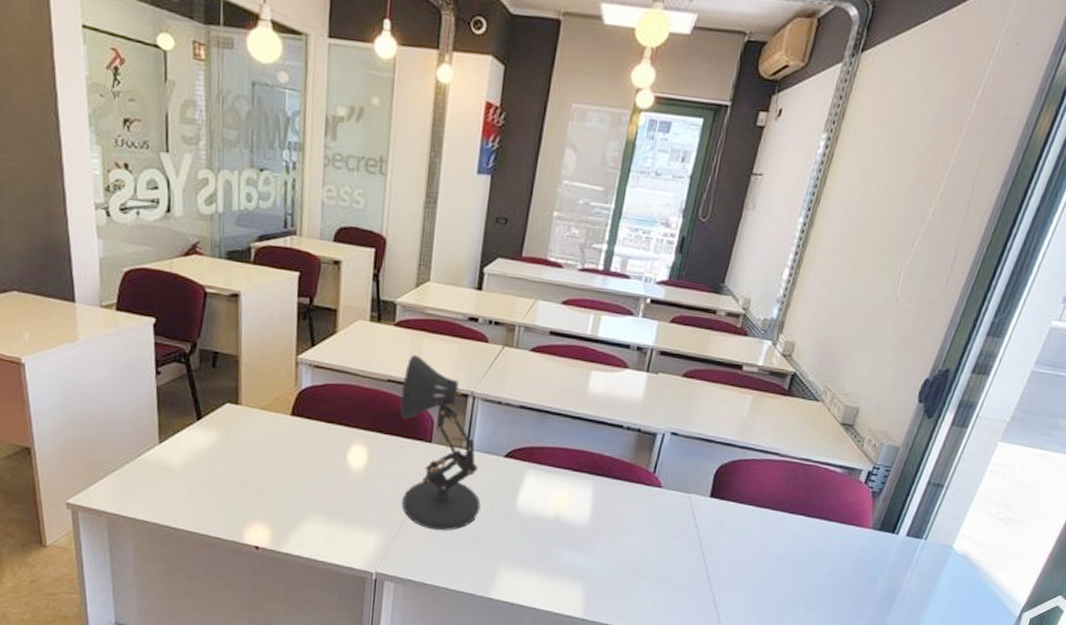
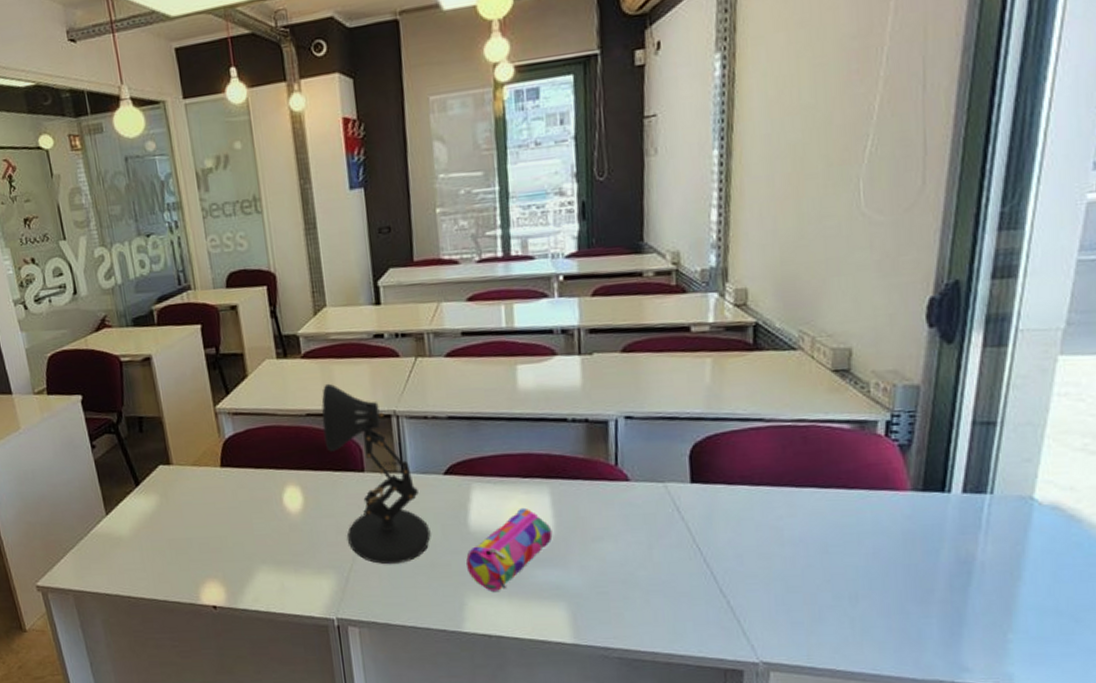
pencil case: none [506,497,587,566] -> present [466,507,553,591]

